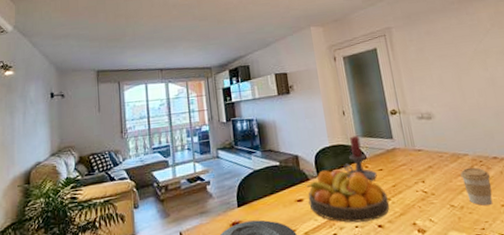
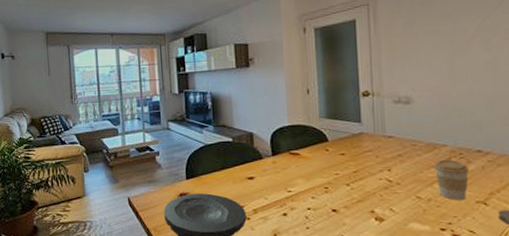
fruit bowl: present [306,169,390,223] -> none [259,150,348,205]
candle holder: present [343,135,377,181] -> none [301,116,338,165]

